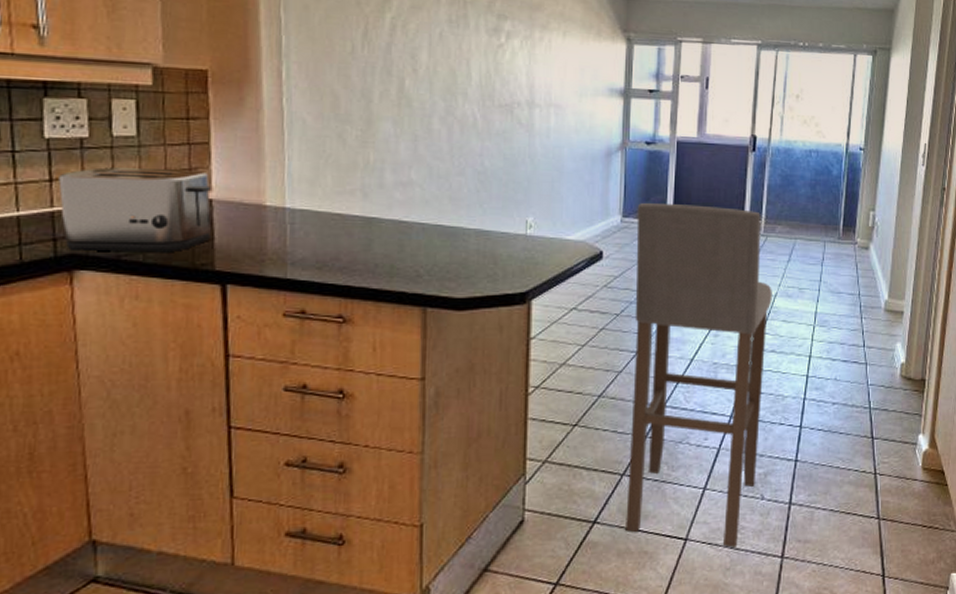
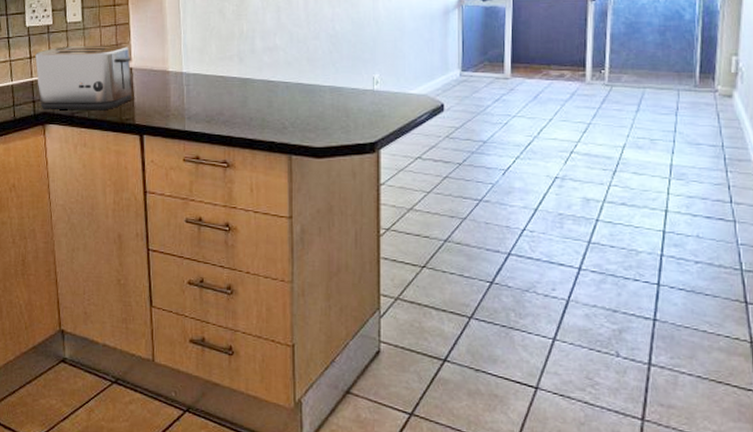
bar stool: present [626,202,772,548] -> none [475,56,620,403]

